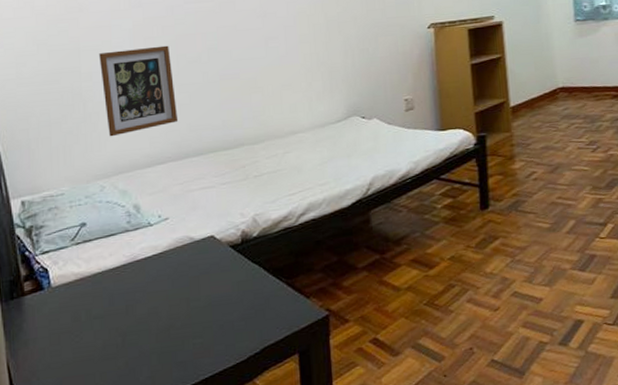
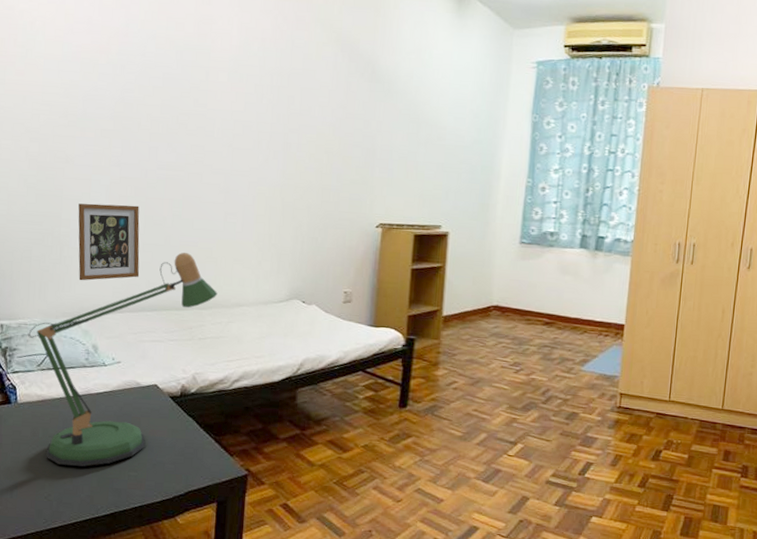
desk lamp: none [56,87,269,348] -> present [28,253,218,467]

